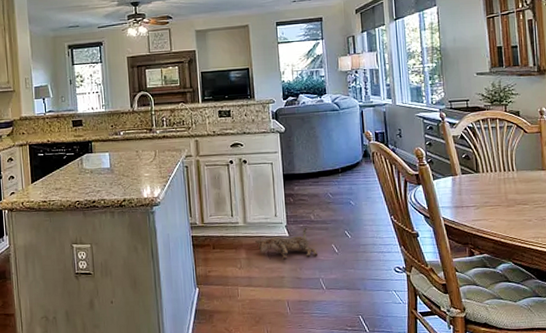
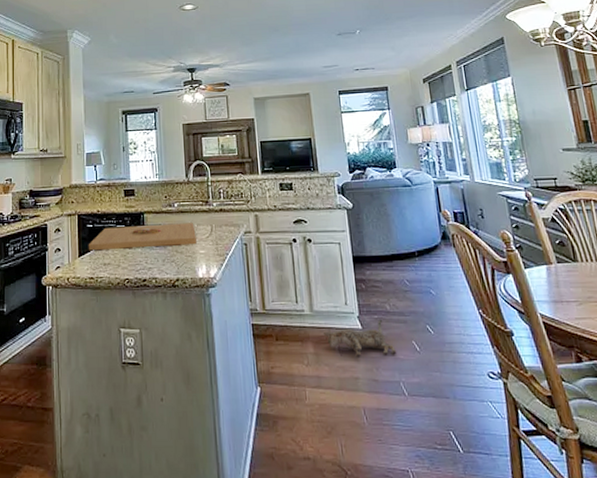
platter: none [40,149,141,178] -> present [88,223,197,251]

